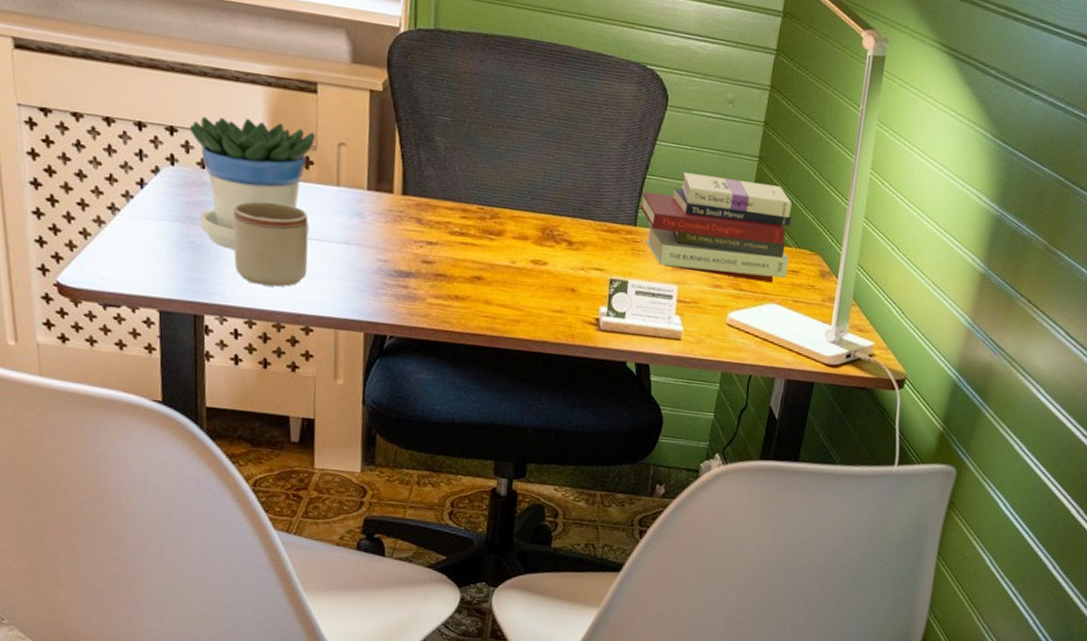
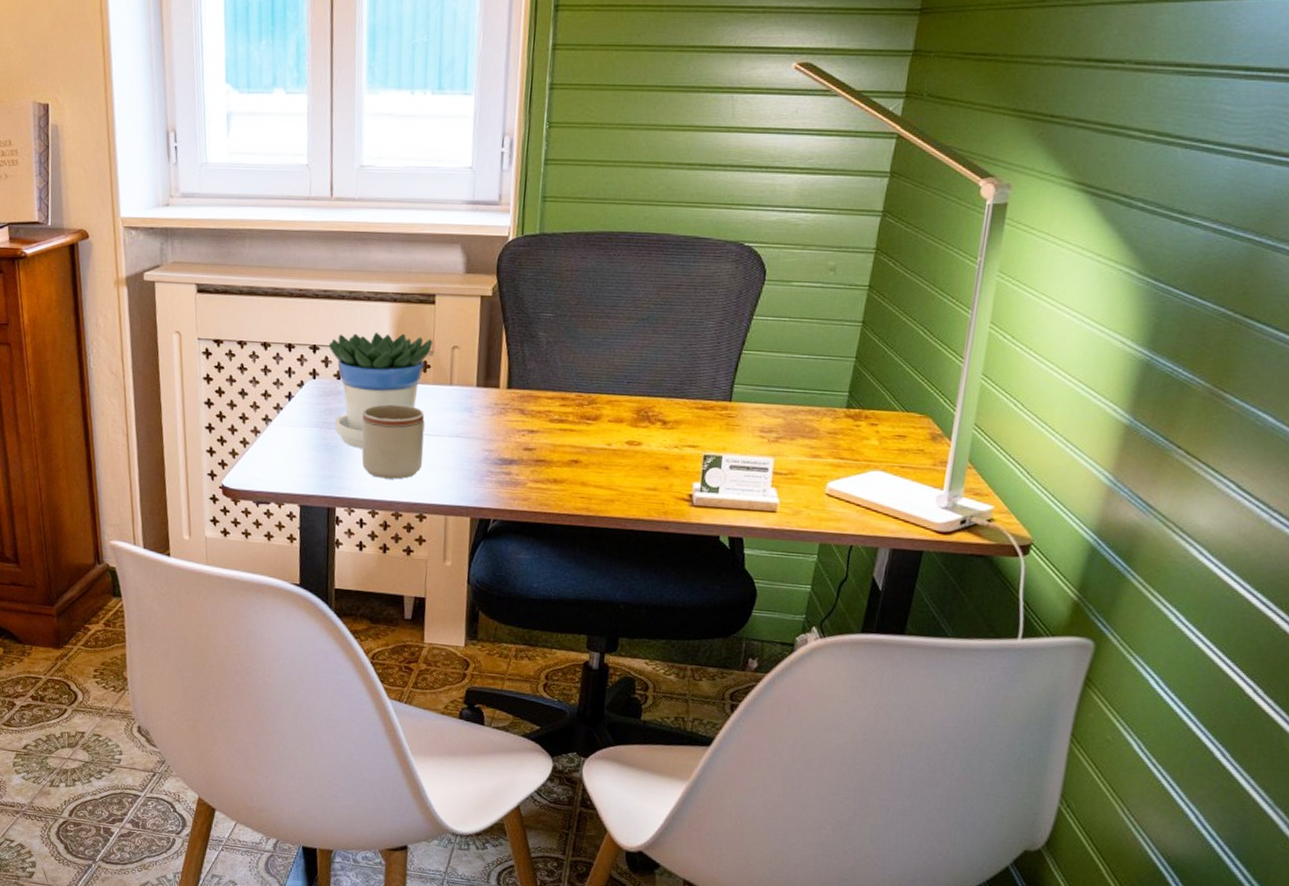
books: present [639,172,792,283] -> none [735,344,899,450]

